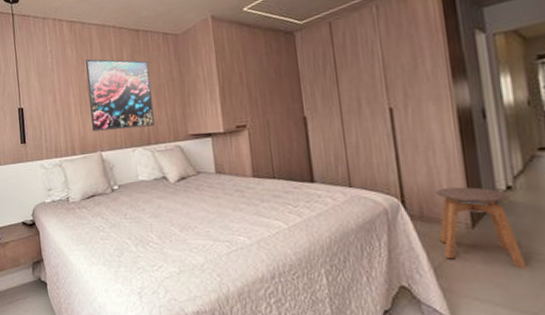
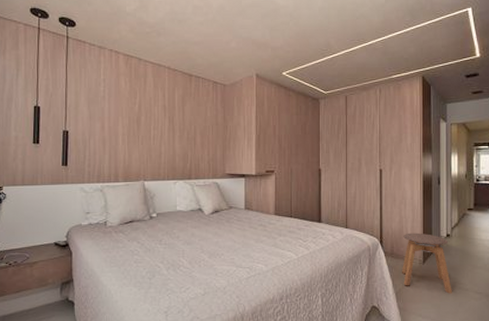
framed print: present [86,59,155,132] -> none [137,94,198,163]

